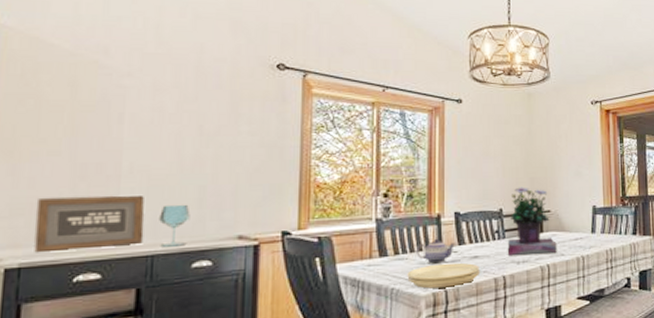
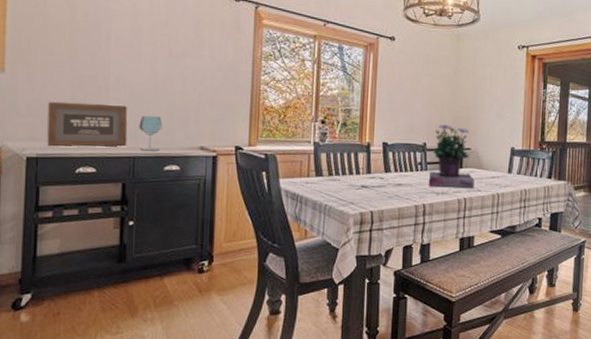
plate: present [407,262,481,289] -> none [339,187,403,209]
teapot: present [416,238,456,264] -> none [347,164,383,187]

